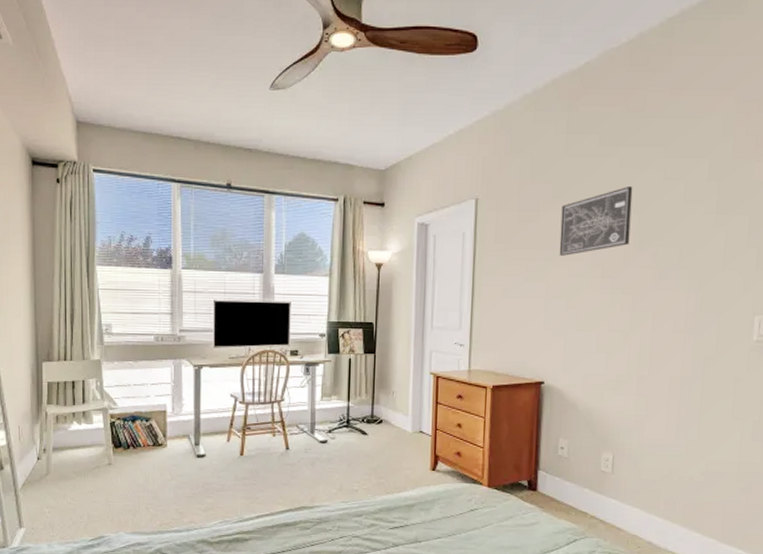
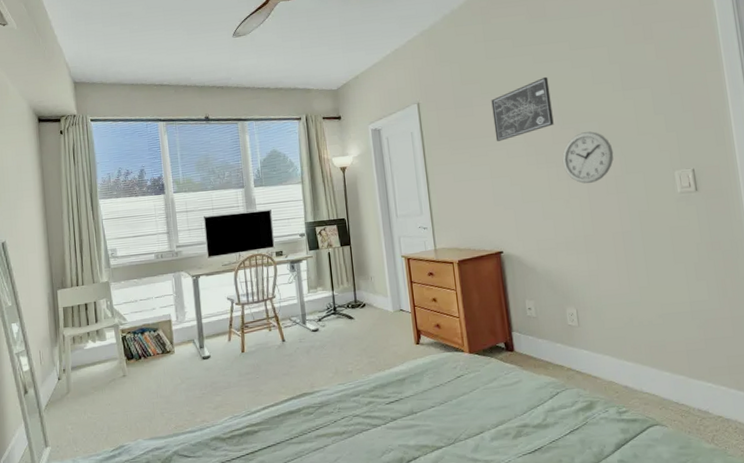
wall clock: none [630,258,691,317] -> present [562,131,614,184]

